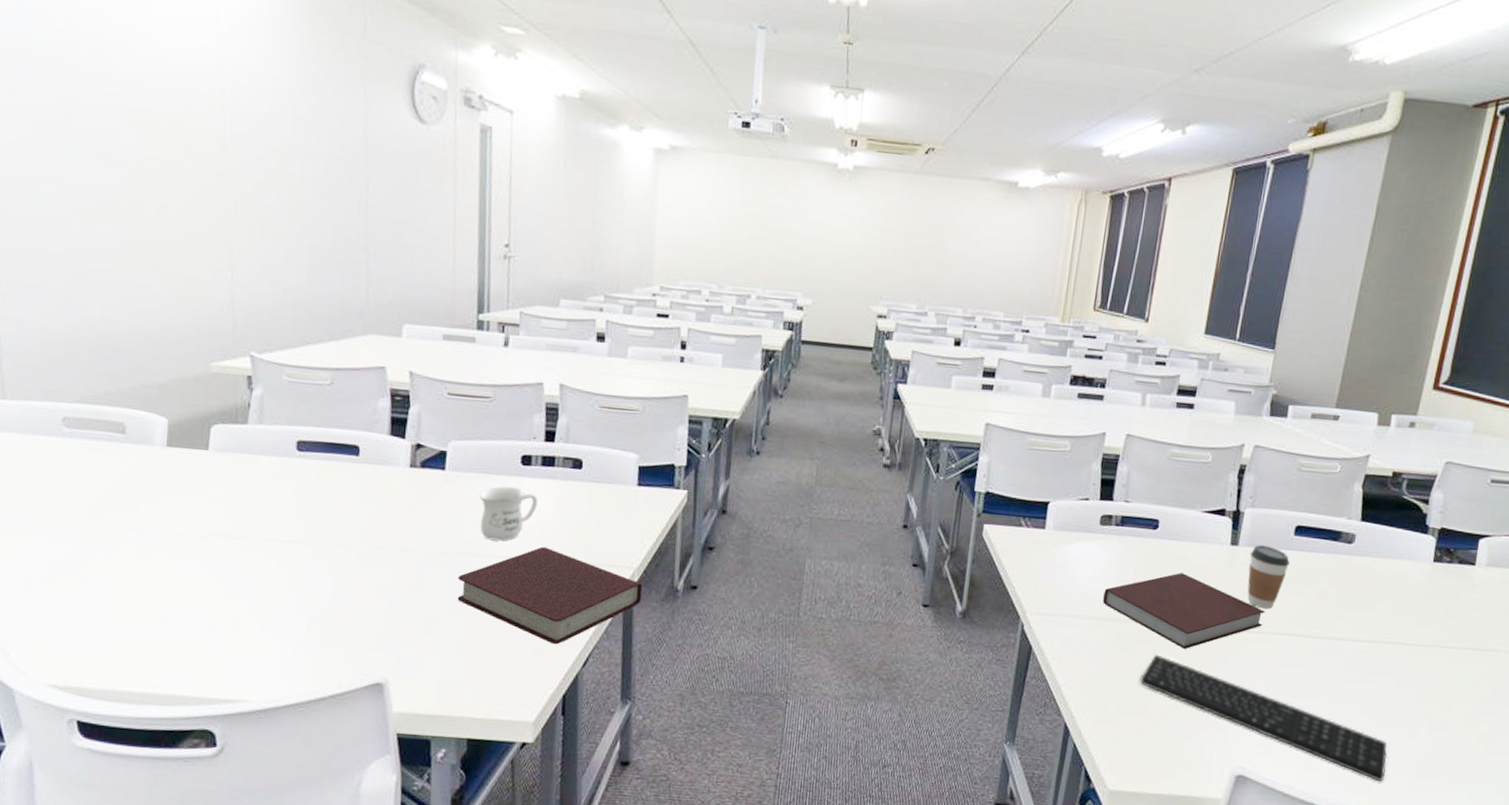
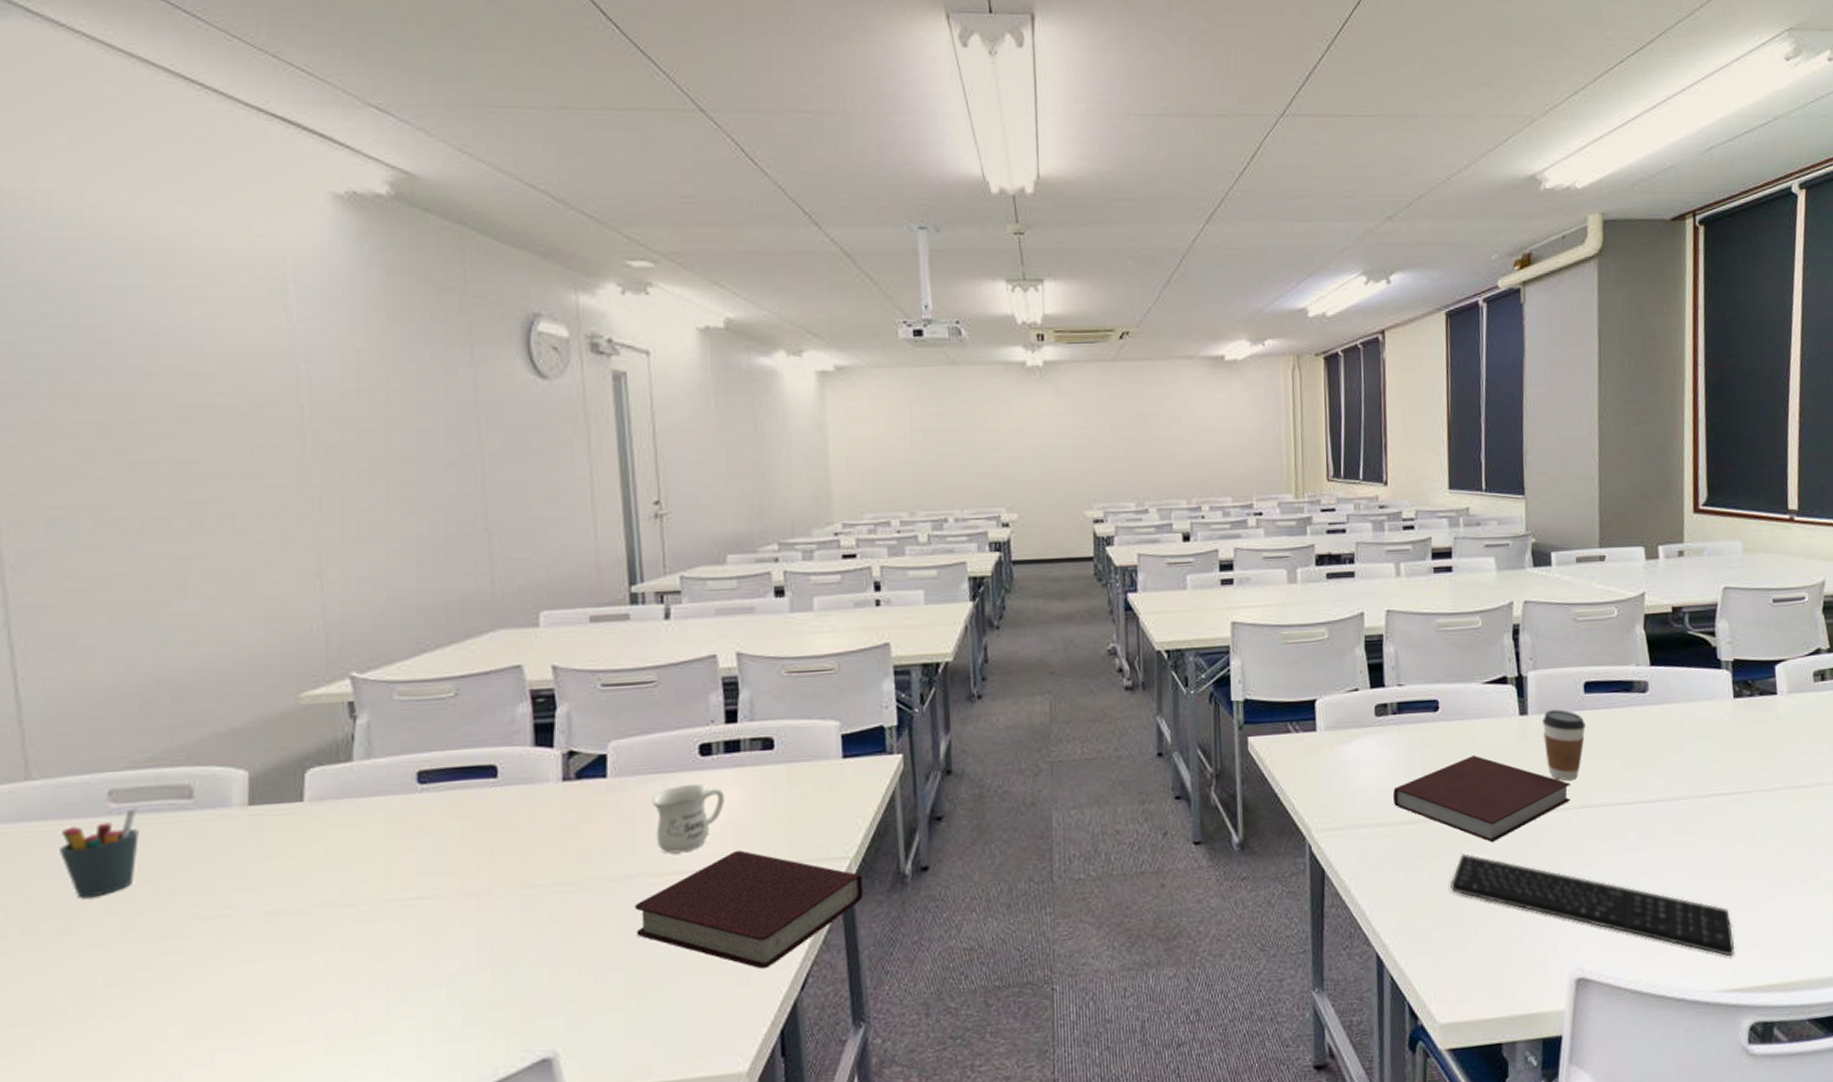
pen holder: none [25,433,84,499] -> present [60,806,139,899]

